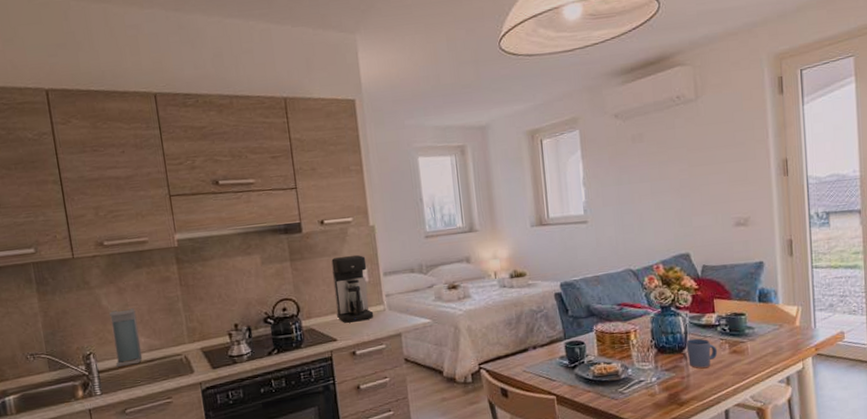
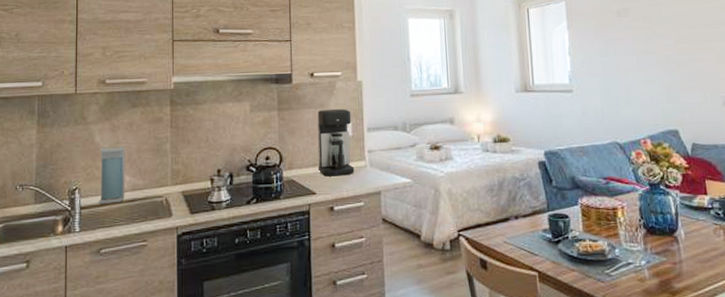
mug: present [686,338,718,369] -> none [677,221,712,255]

